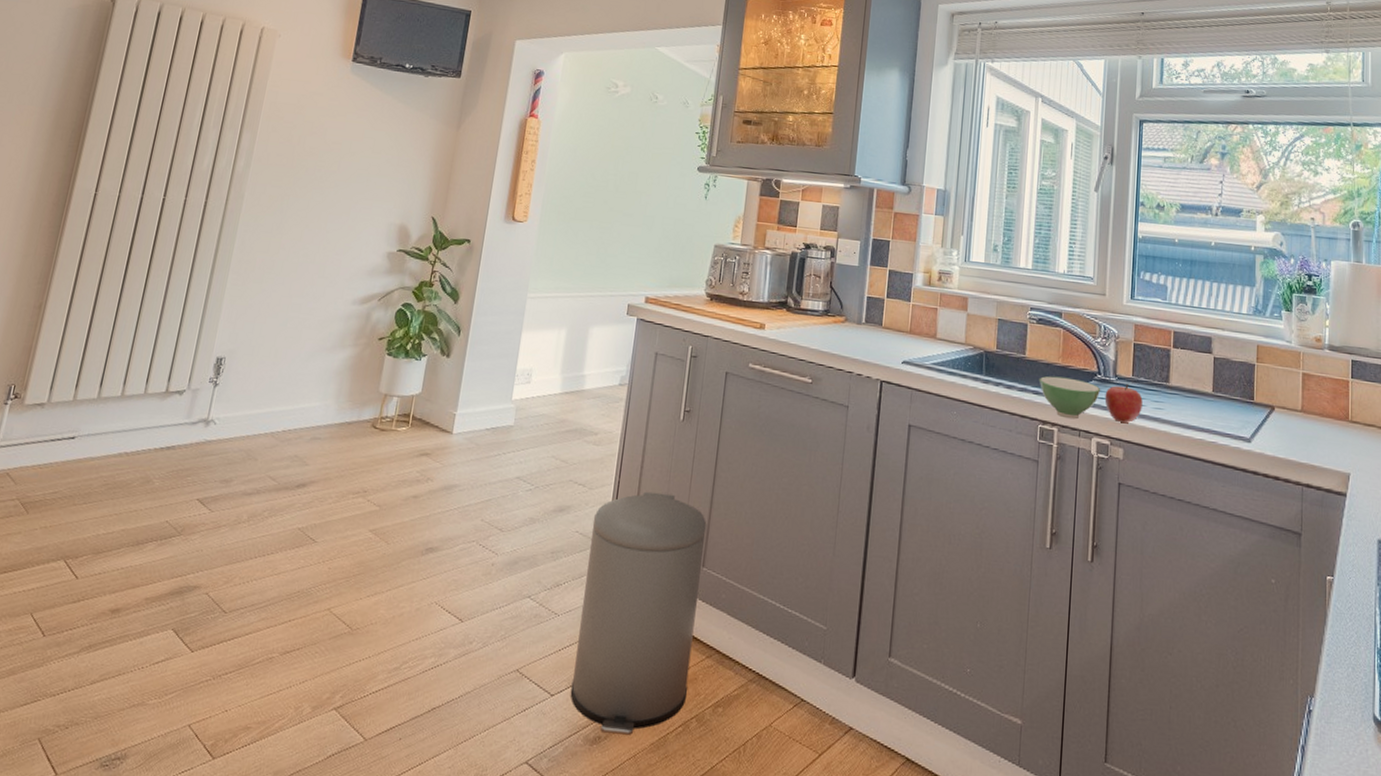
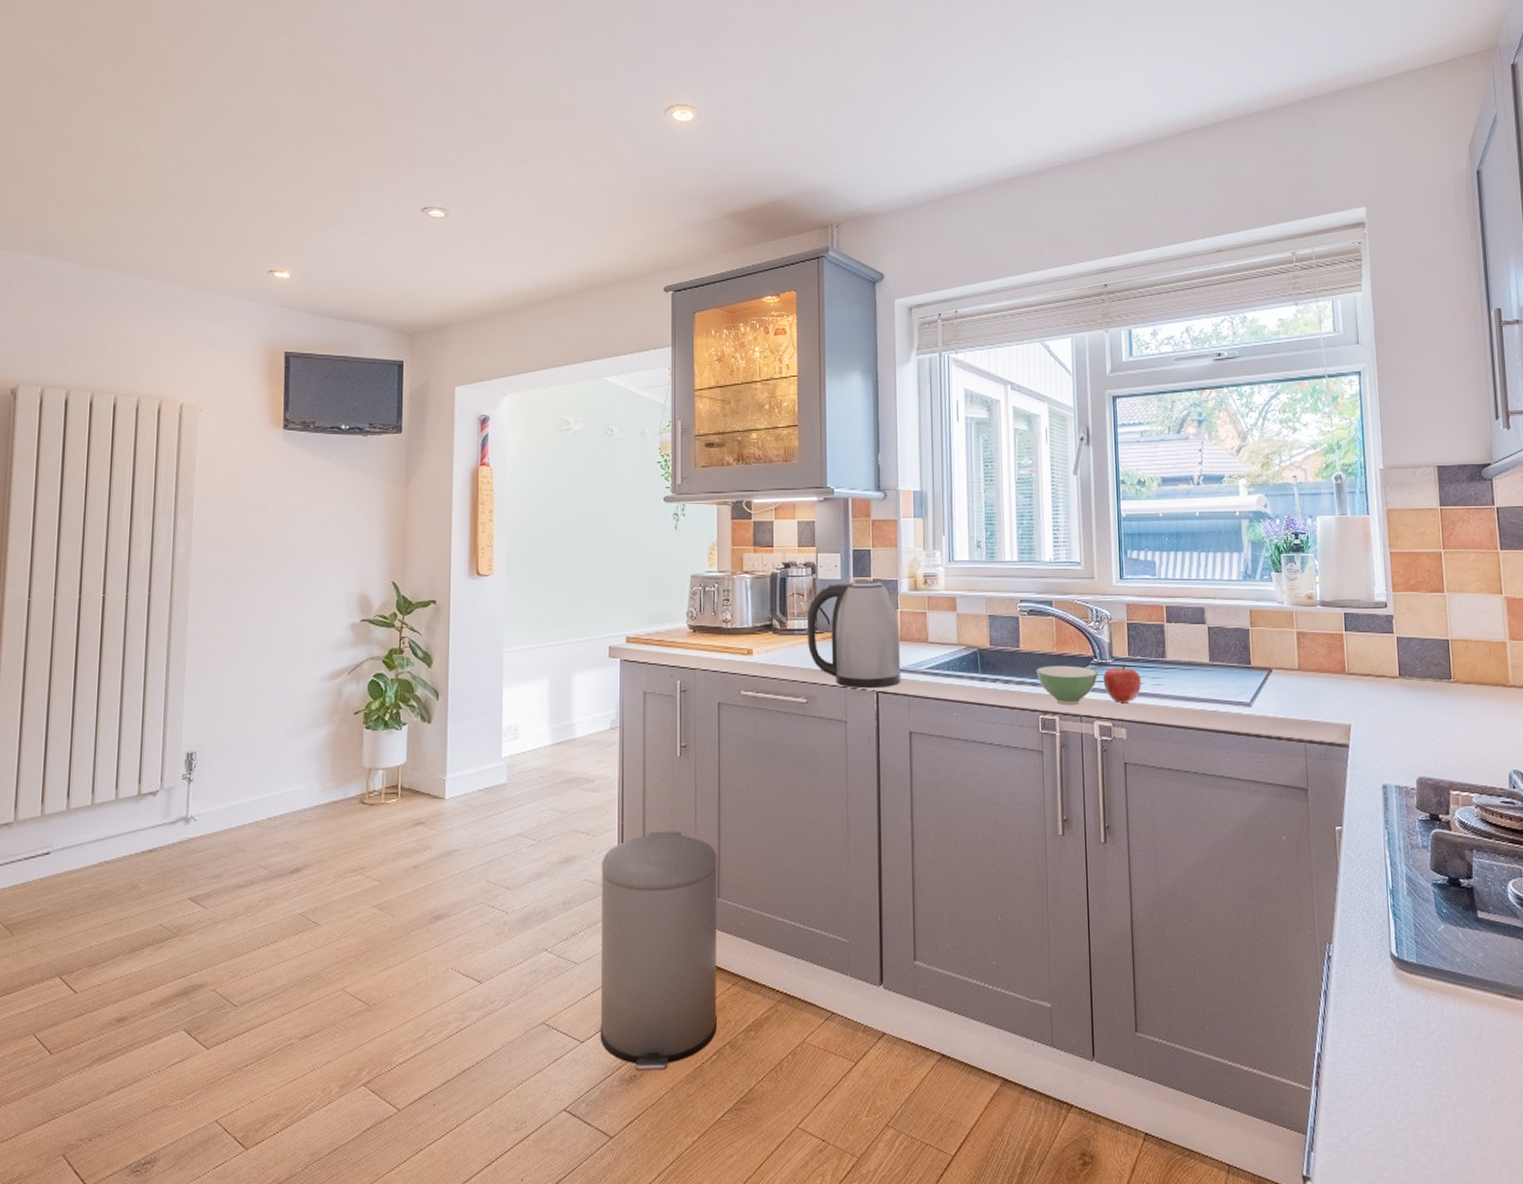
kettle: none [818,268,913,379] -> present [806,579,901,689]

